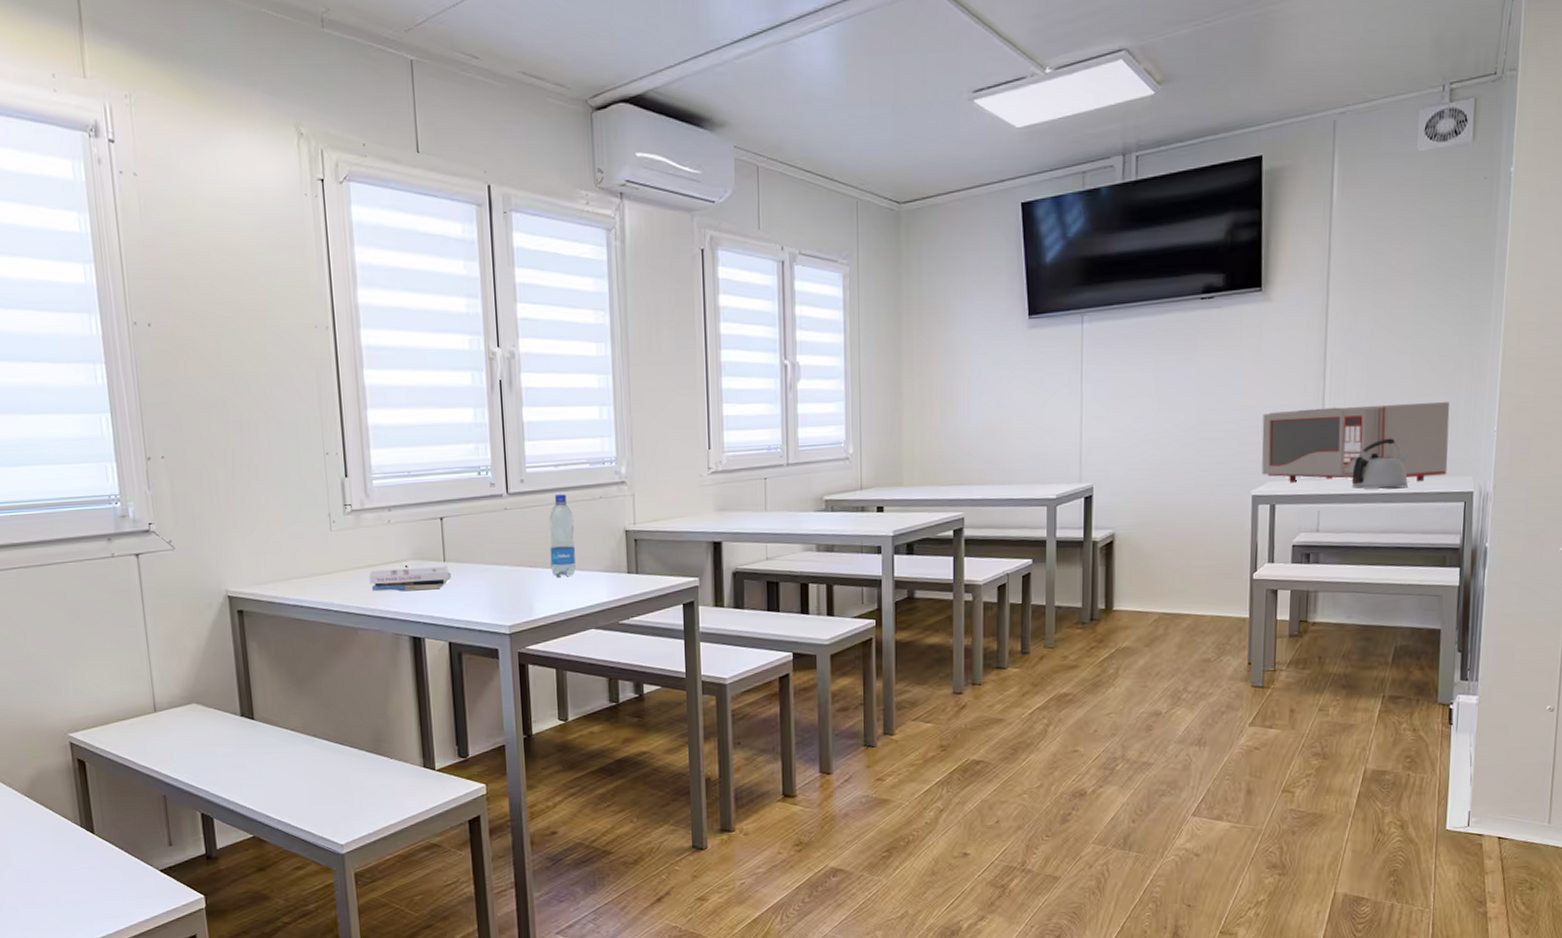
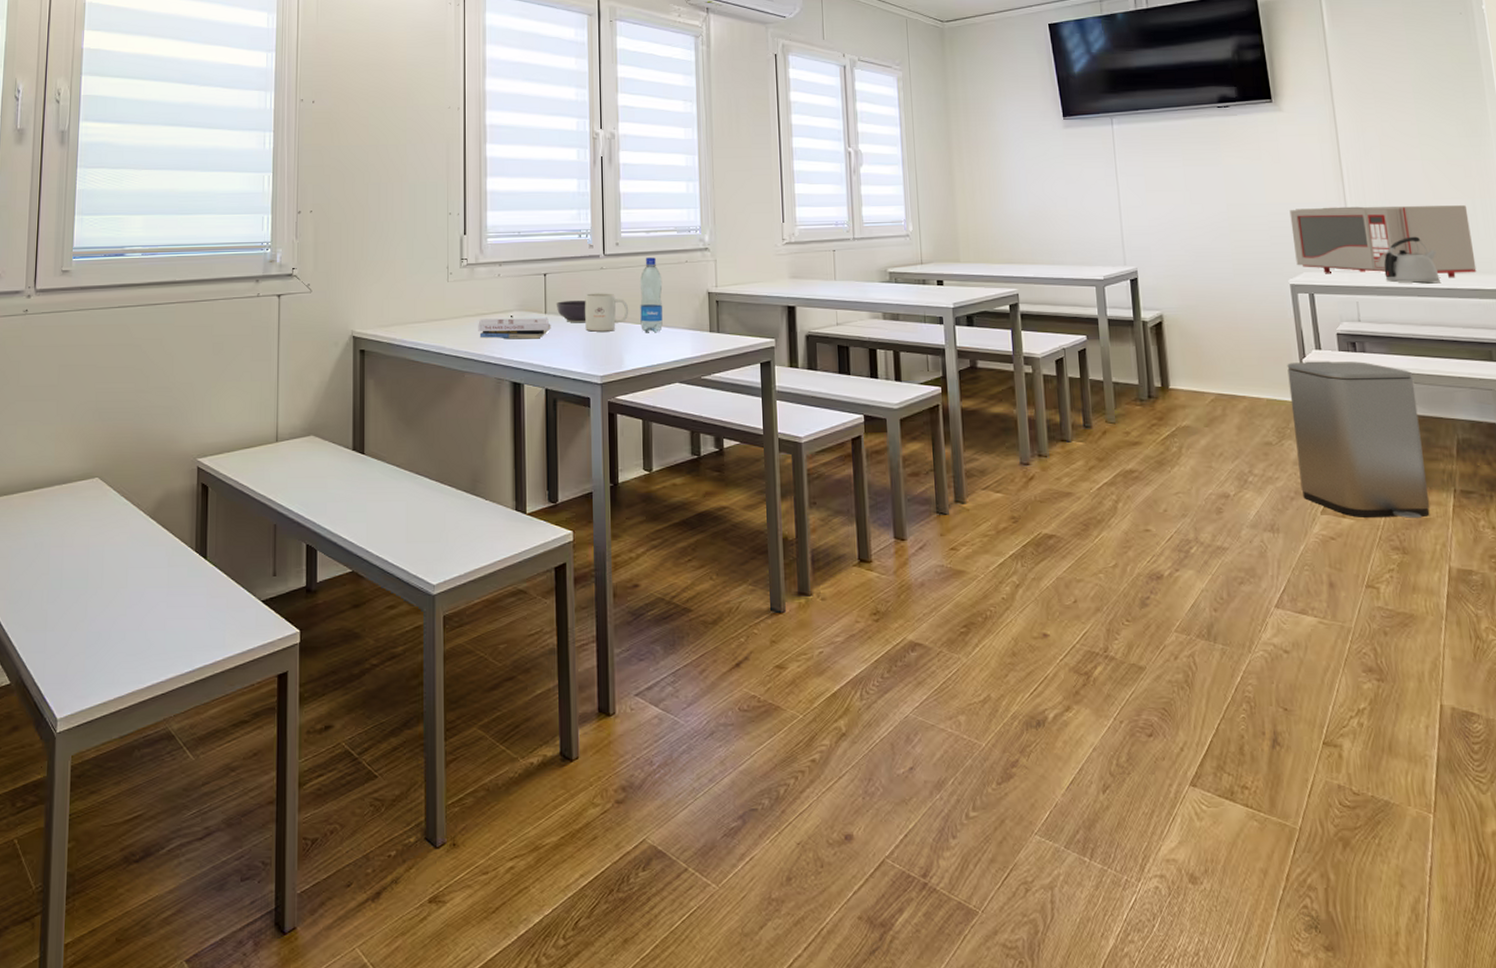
bowl: none [455,545,491,570] -> present [556,301,587,323]
mug: none [487,536,538,579] -> present [584,293,629,332]
pedal bin: none [1233,573,1363,727] -> present [1287,361,1430,519]

